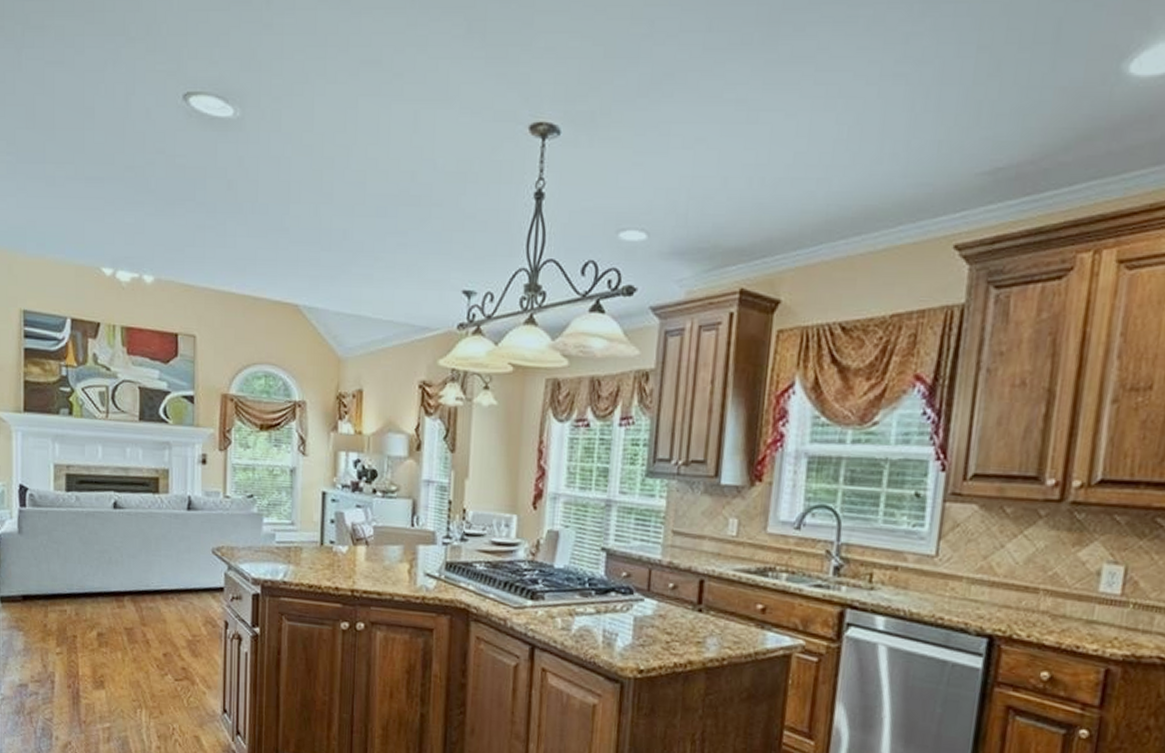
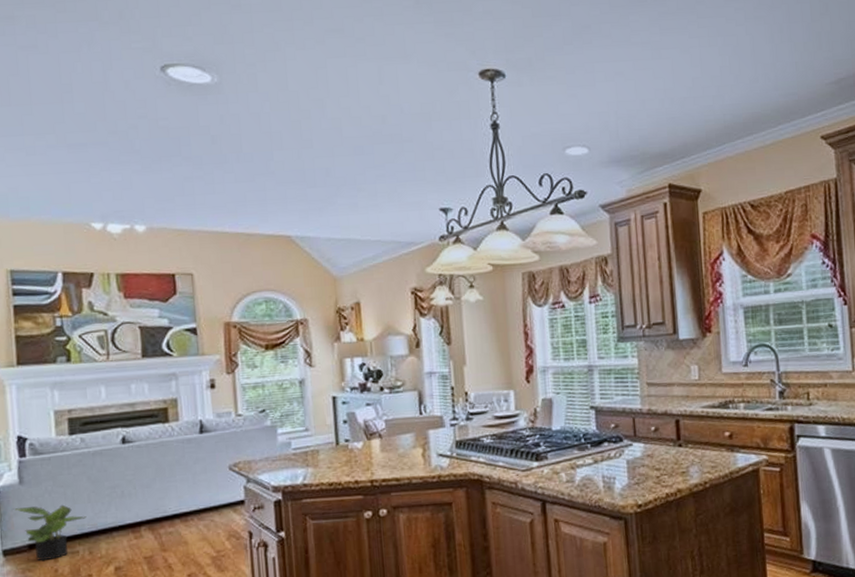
potted plant: none [11,557,76,614] -> present [13,504,87,561]

